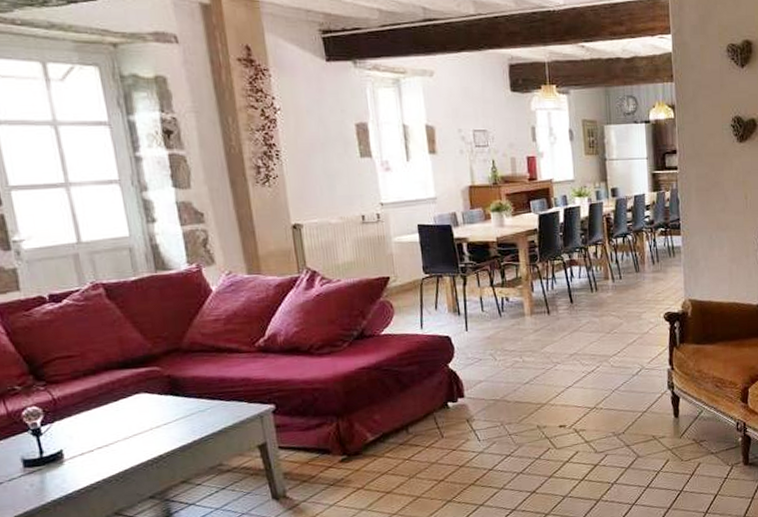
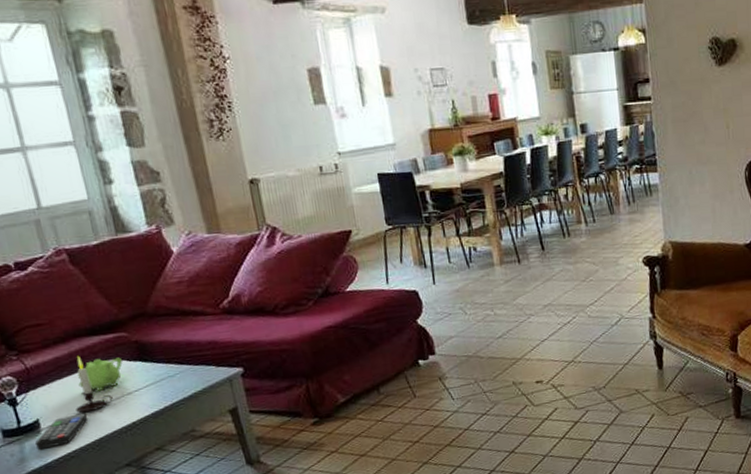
remote control: none [57,445,114,480] -> present [35,413,88,450]
candle: none [102,388,141,445] -> present [76,355,113,413]
teapot: none [106,391,153,424] -> present [78,357,122,391]

